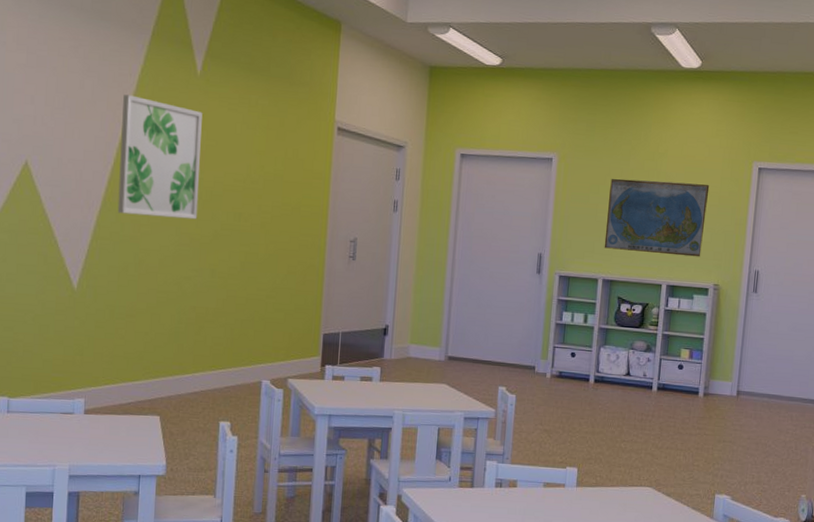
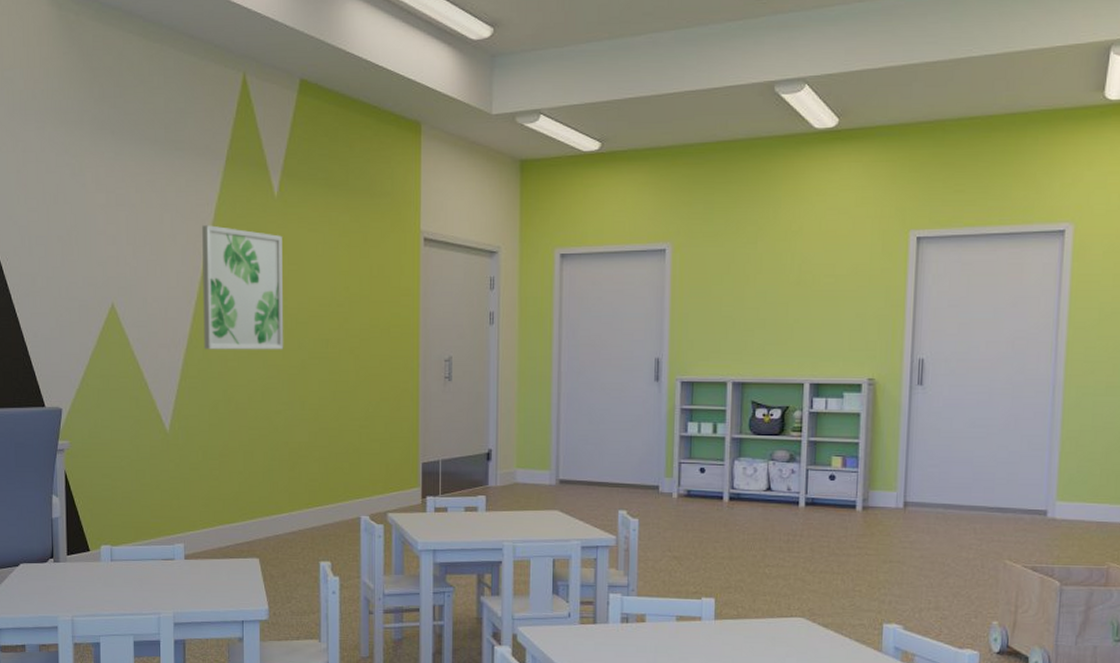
world map: present [604,178,710,257] -> none [732,263,857,348]

